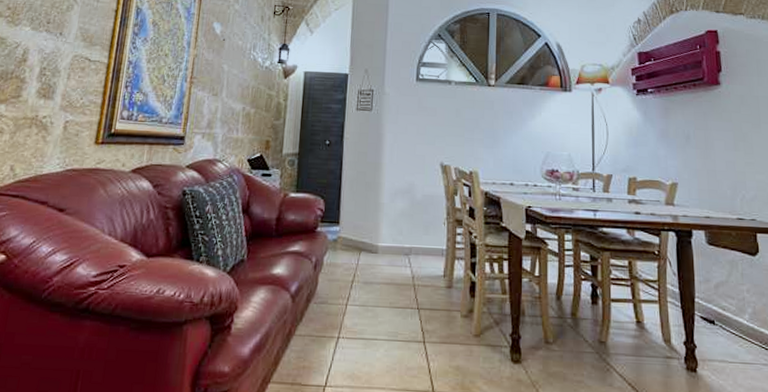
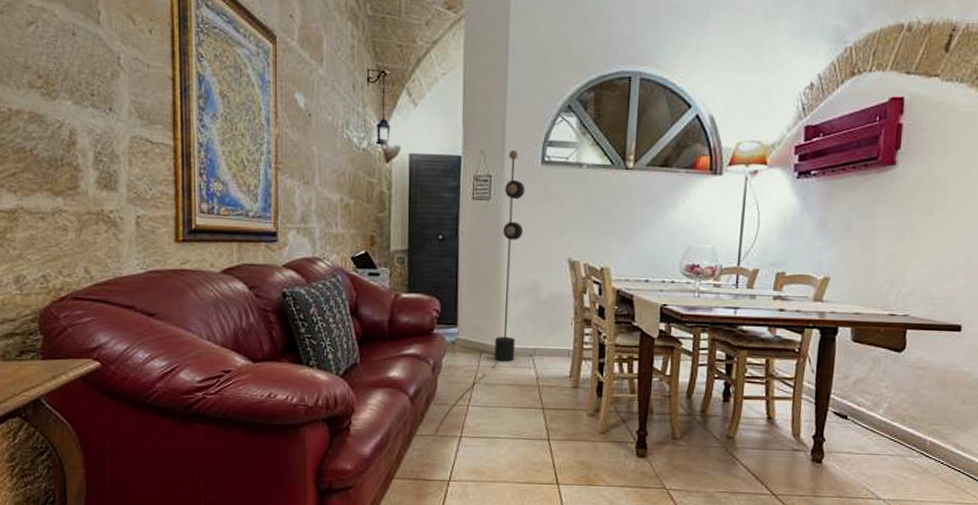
floor lamp: none [313,69,403,334] -> present [435,149,525,434]

